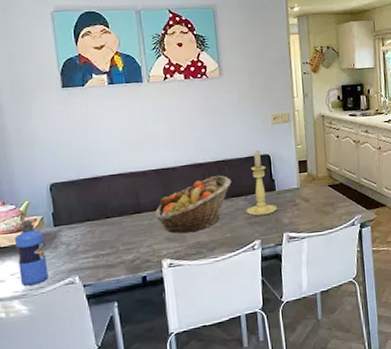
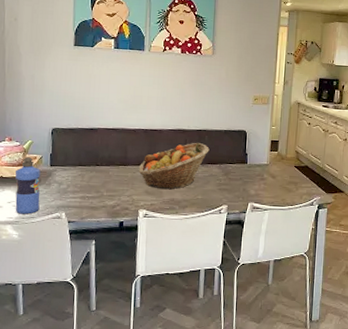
candle holder: present [246,150,278,216] -> none [218,125,247,185]

